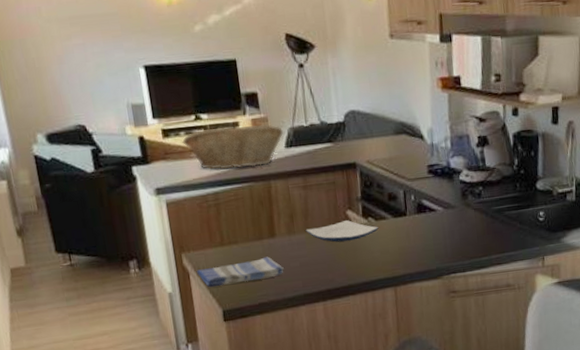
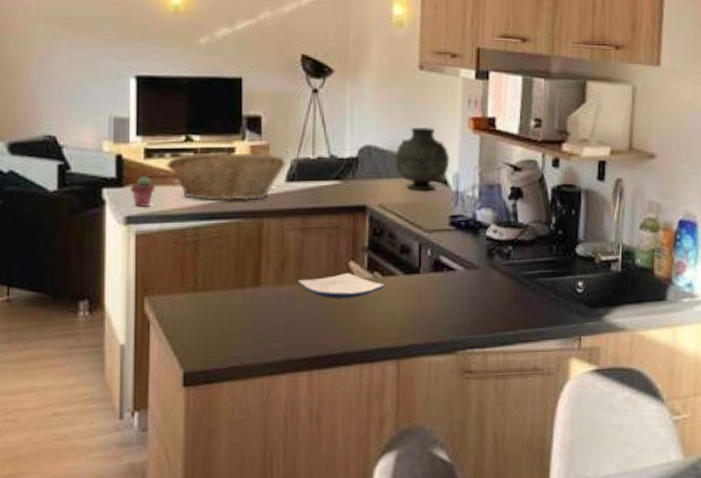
potted succulent: none [155,152,176,180] -> present [130,175,155,207]
dish towel: present [196,256,284,288] -> none [158,309,266,342]
vase: none [375,89,424,146] -> present [394,126,450,191]

